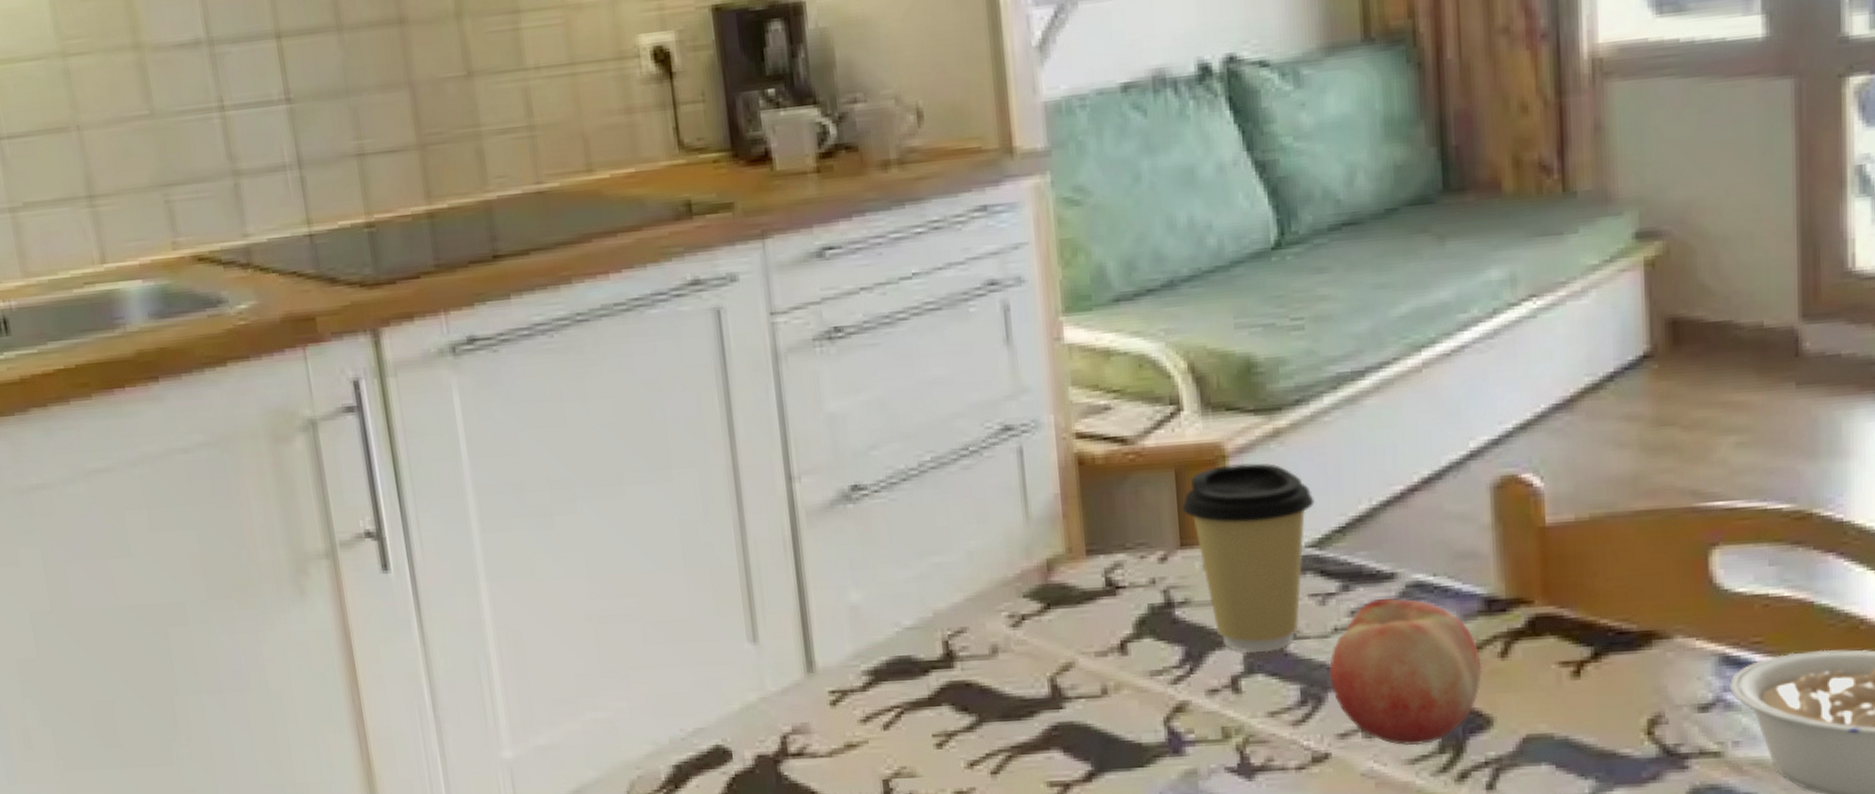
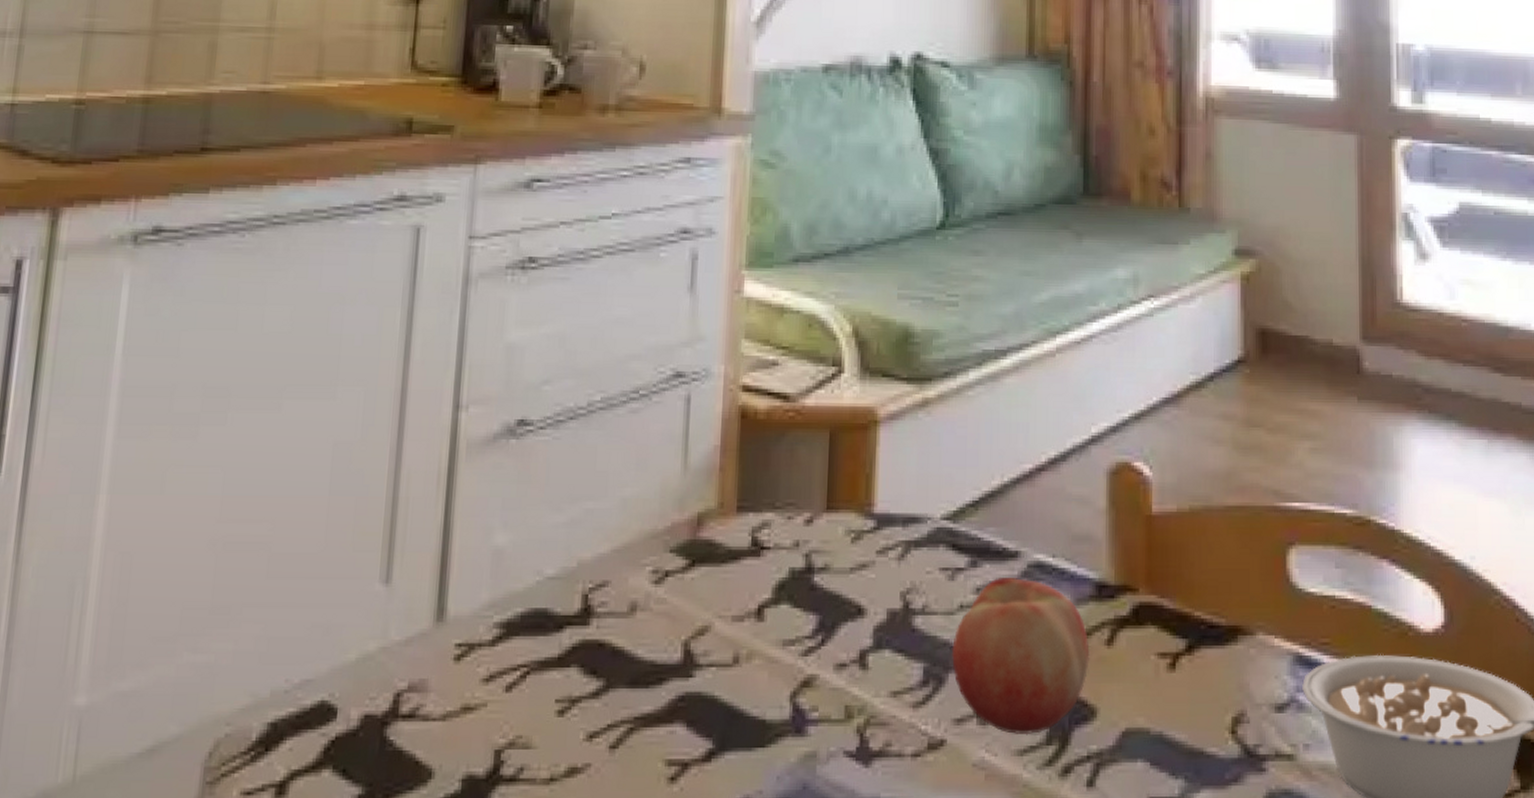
coffee cup: present [1182,462,1315,653] -> none [832,429,953,627]

